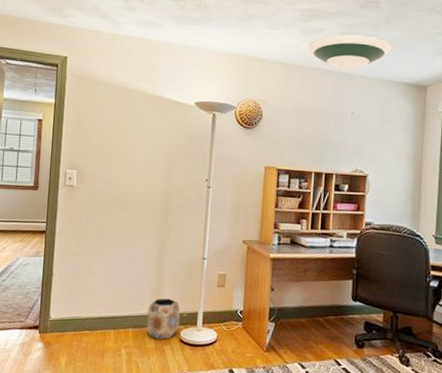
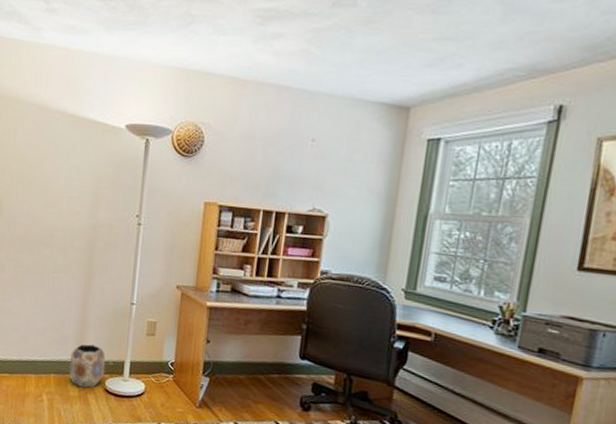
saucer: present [307,34,392,70] -> none [262,41,370,87]

